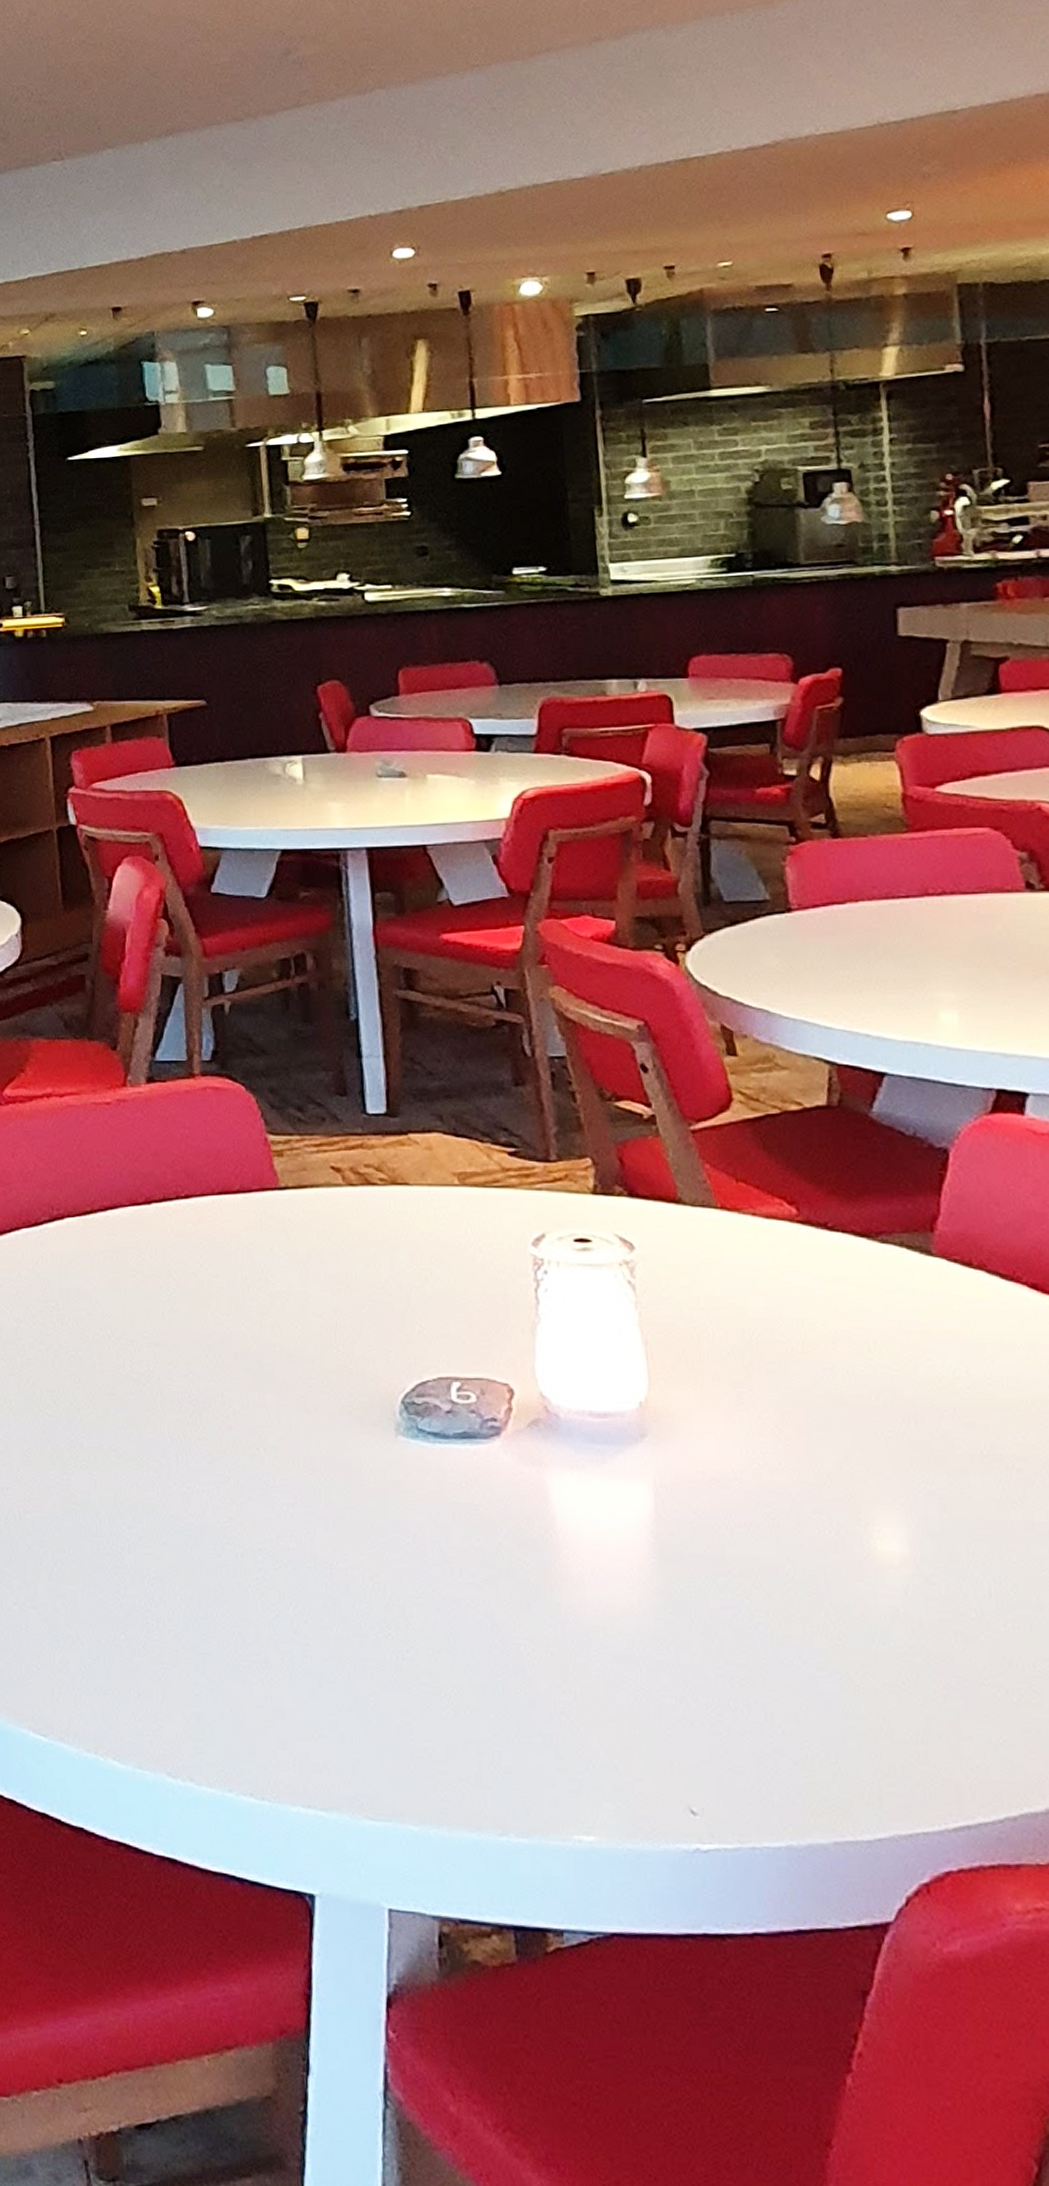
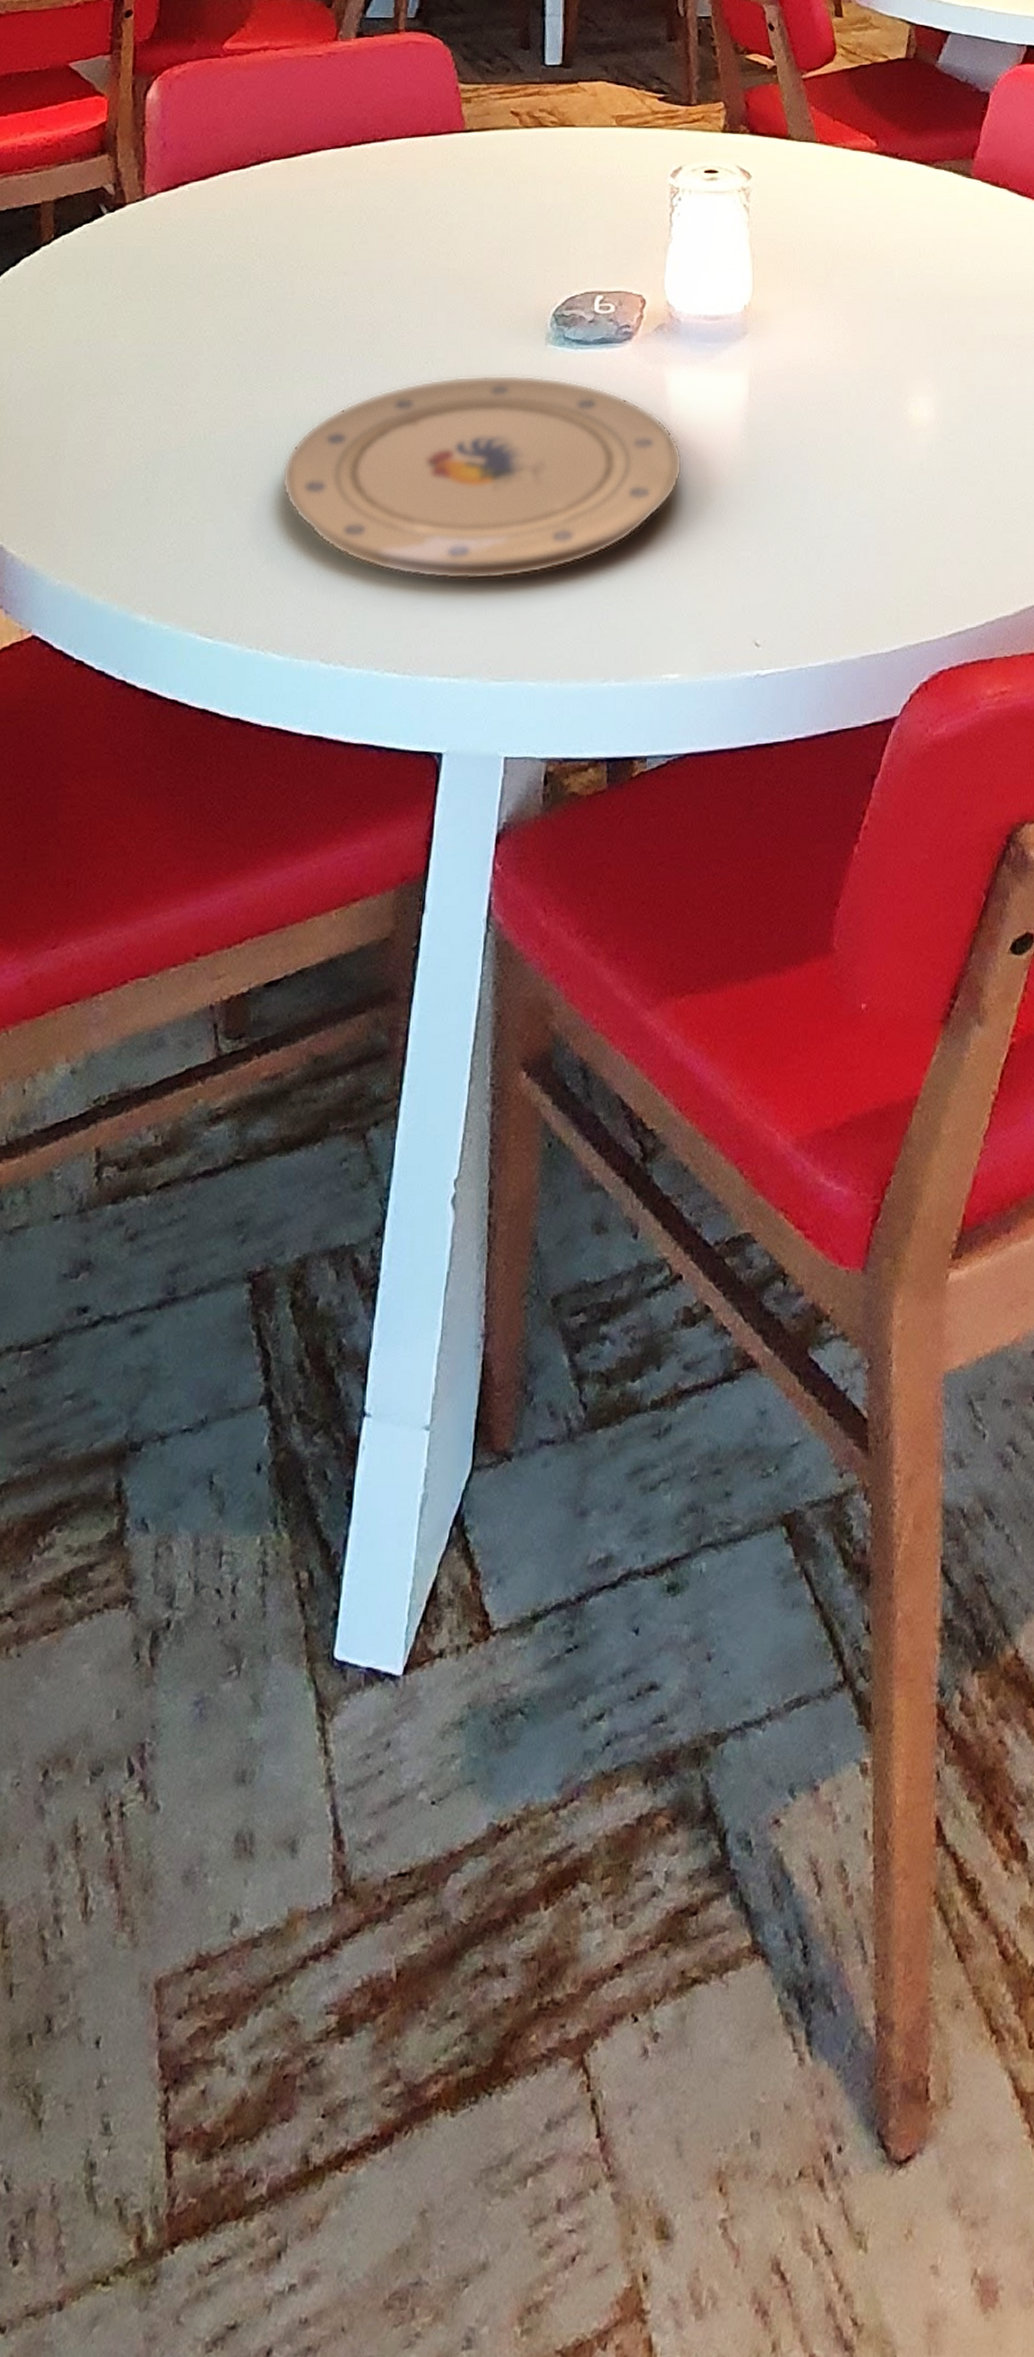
plate: none [106,1466,579,1702] -> present [281,374,683,580]

